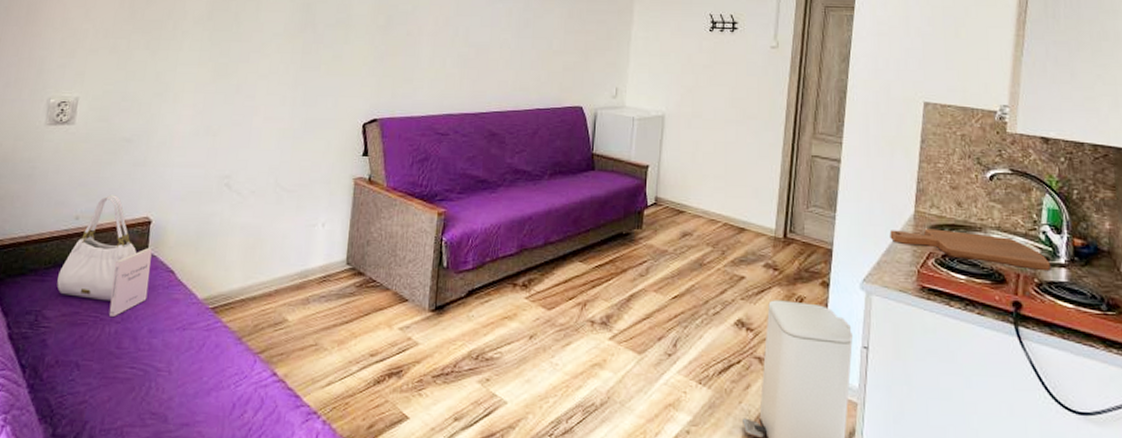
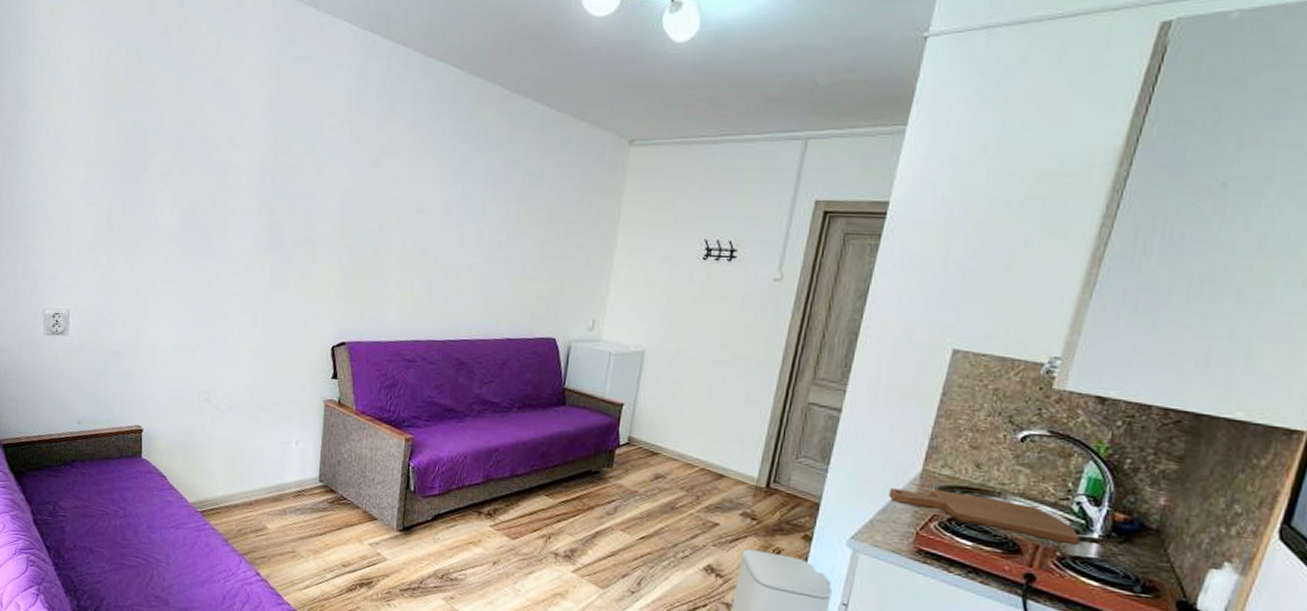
handbag: present [57,195,137,302] -> none [68,403,133,499]
book: present [108,248,152,316] -> none [113,454,145,512]

